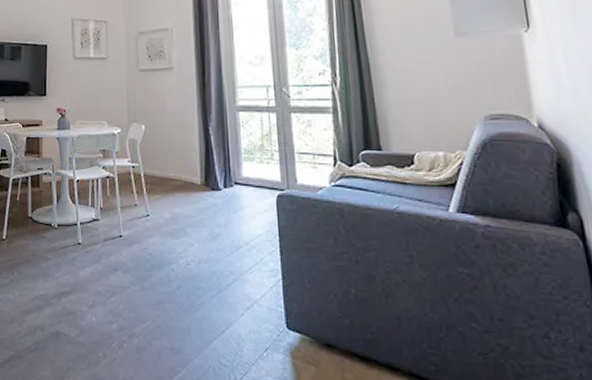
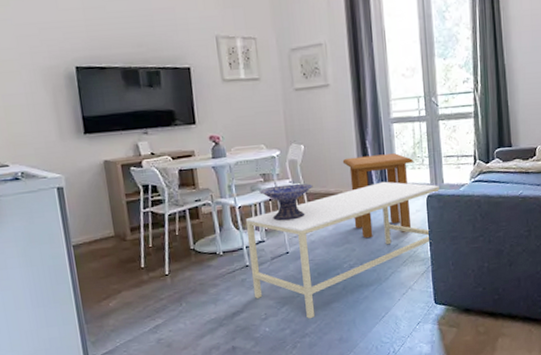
coffee table: none [82,172,292,317] -> present [245,181,439,319]
decorative bowl: none [98,163,152,202] -> present [259,183,313,221]
side table: none [183,143,261,235] -> present [342,153,413,239]

